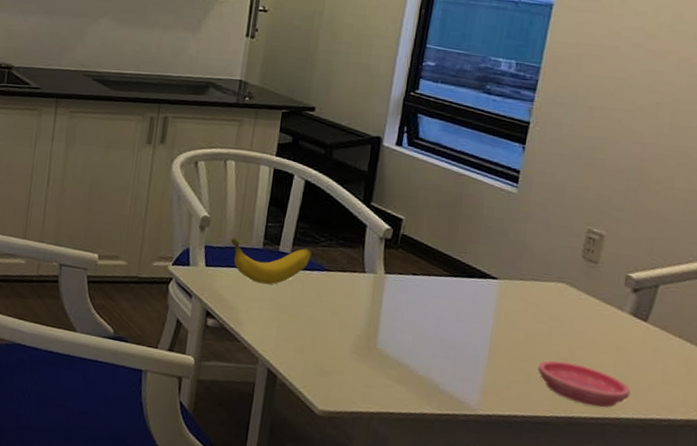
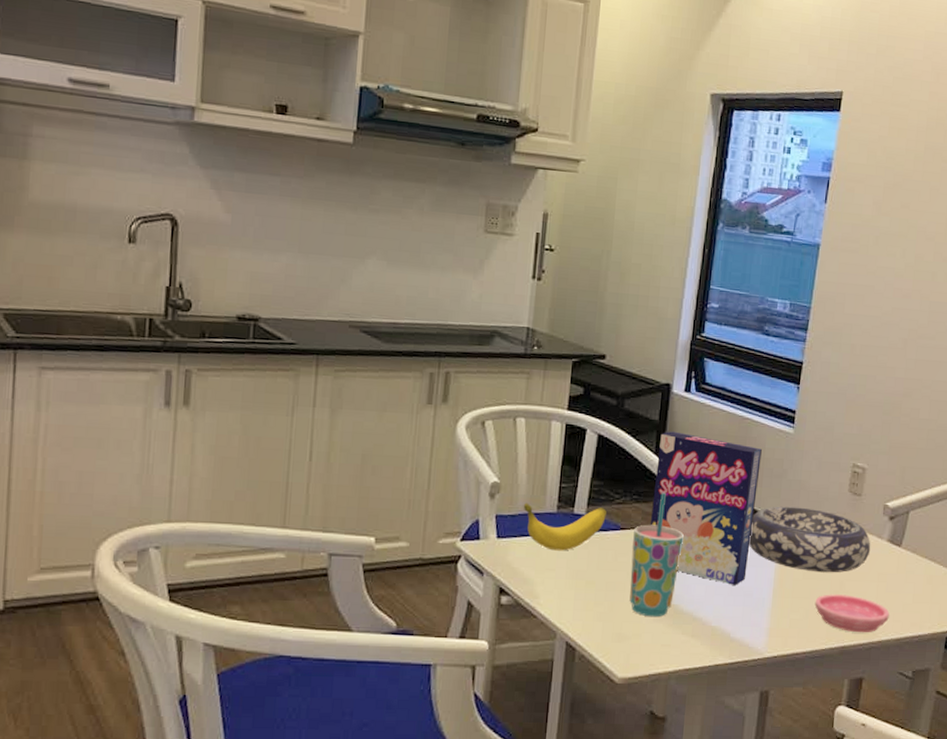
cup: none [332,239,391,359] -> present [629,492,684,618]
cereal box: none [355,182,480,338] -> present [649,431,762,585]
decorative bowl: none [462,264,609,341] -> present [749,506,871,573]

